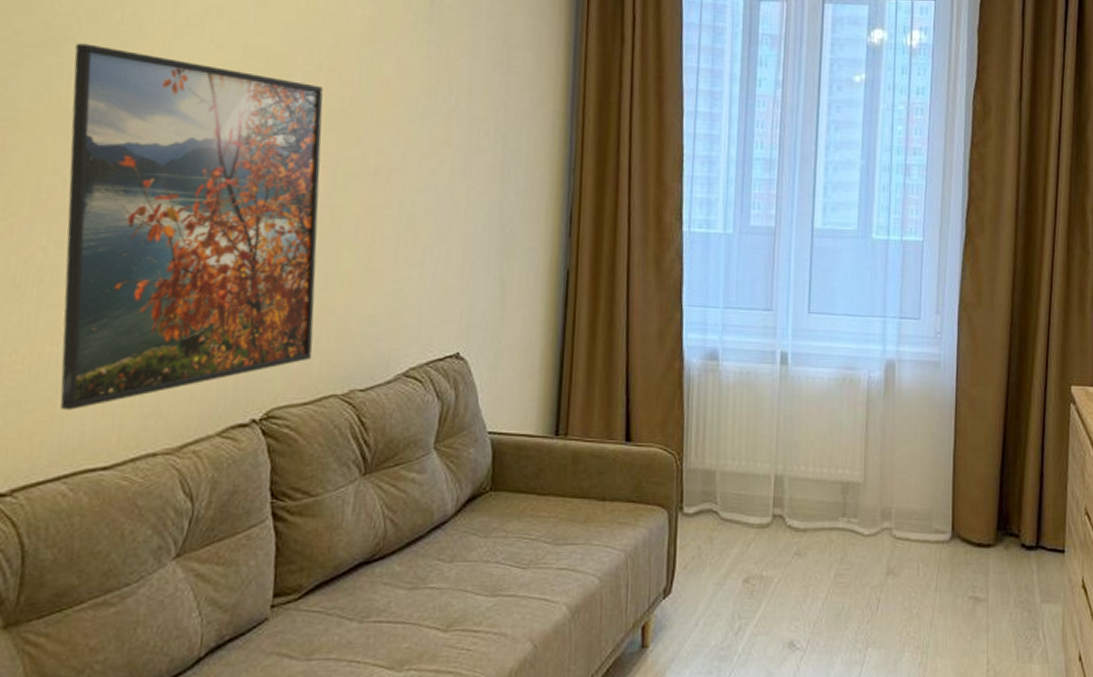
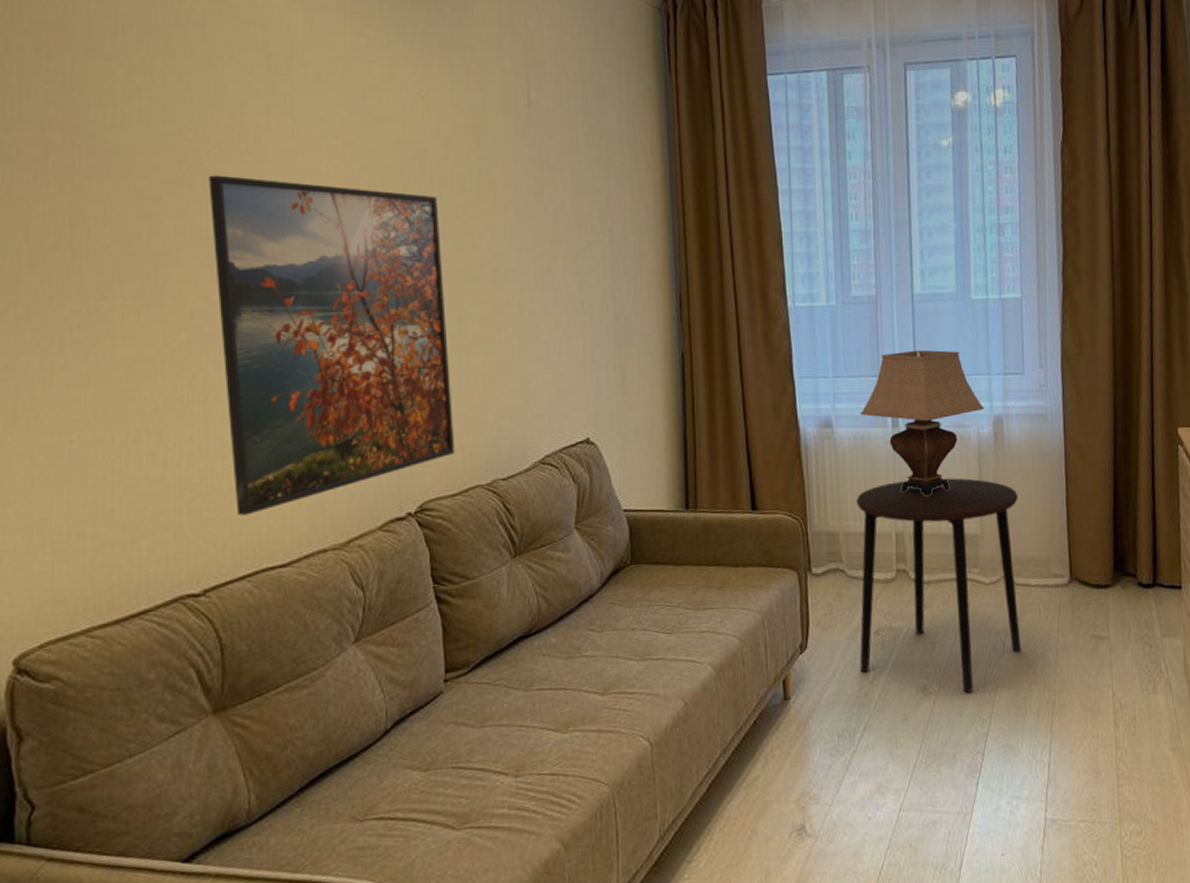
side table: none [725,422,905,651] -> present [856,478,1022,693]
table lamp: none [748,286,877,438] -> present [859,350,985,496]

